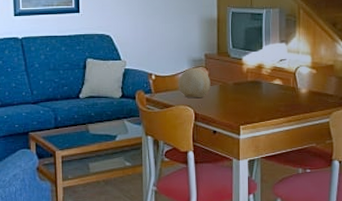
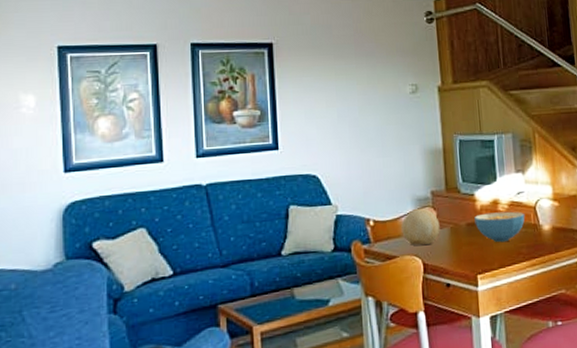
cereal bowl: none [241,75,285,101] -> present [474,211,525,243]

